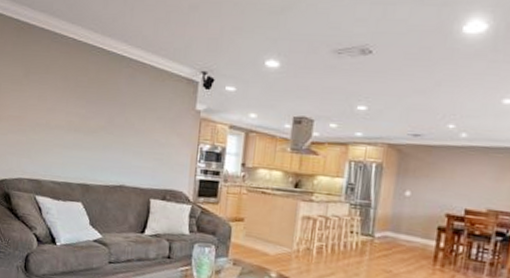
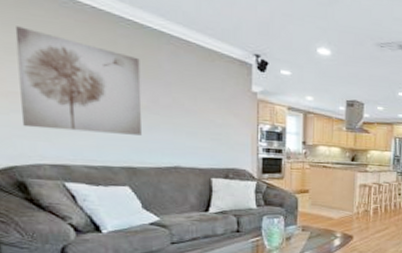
wall art: none [14,61,104,154] -> present [15,26,142,135]

